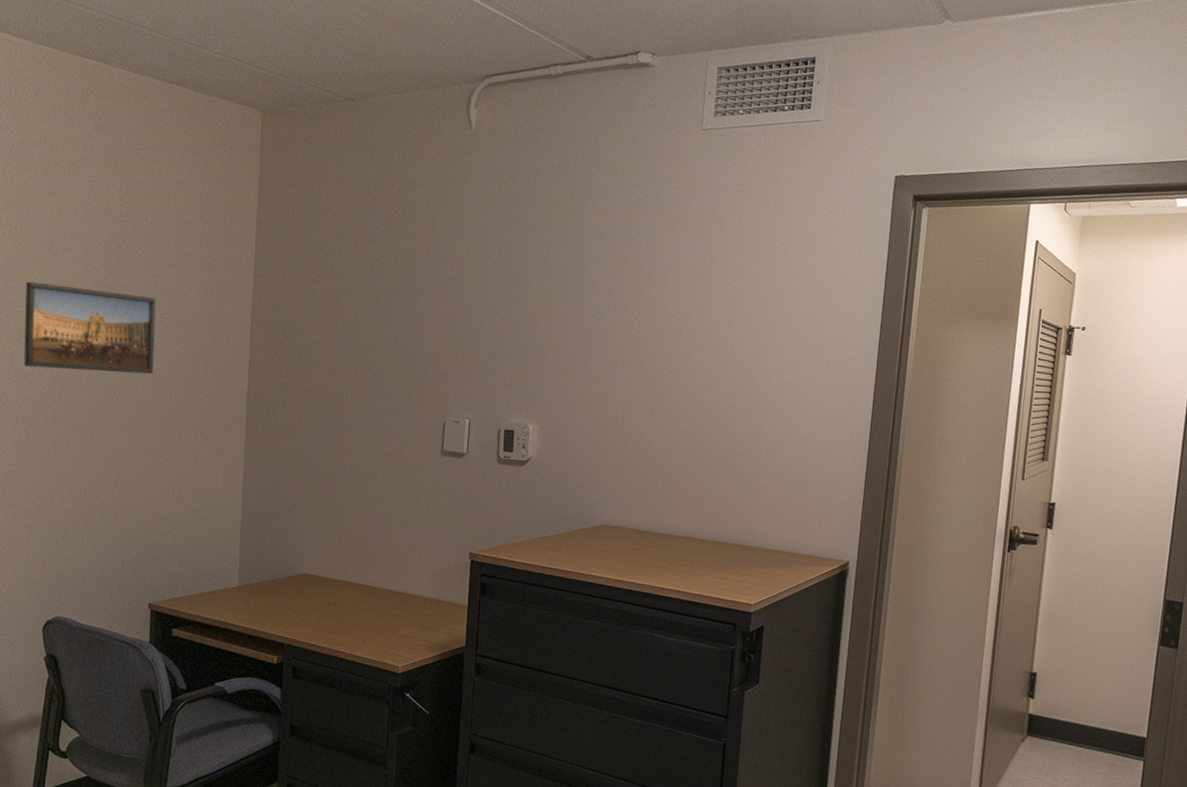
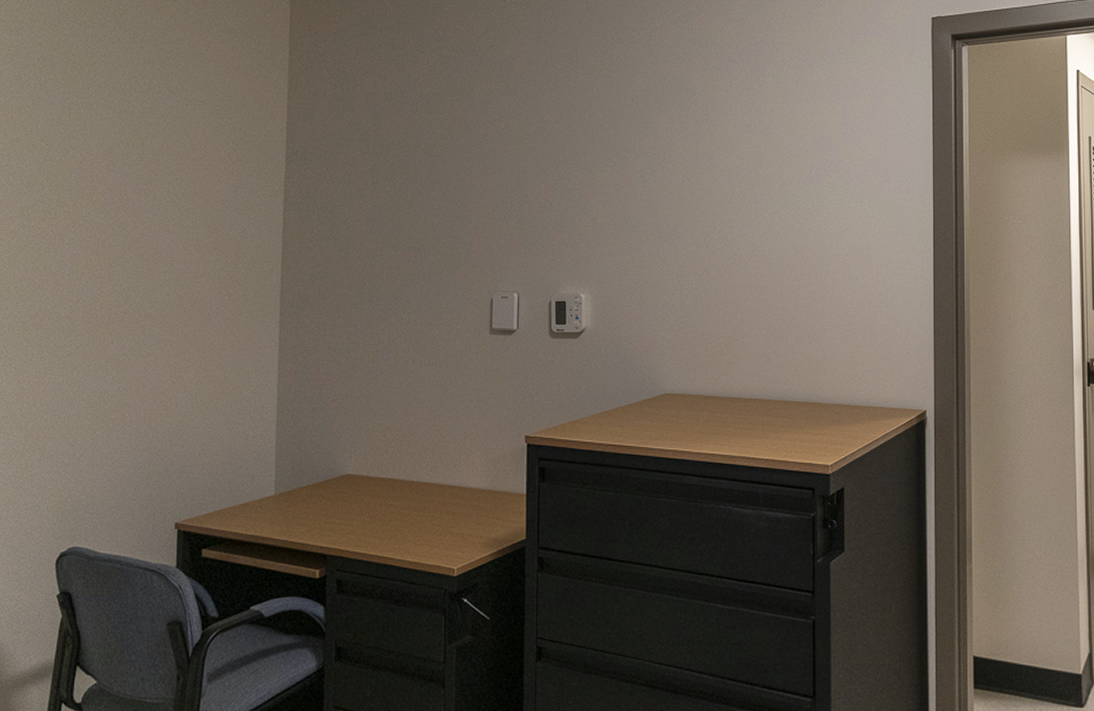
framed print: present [24,281,156,375] -> none [38,186,182,275]

